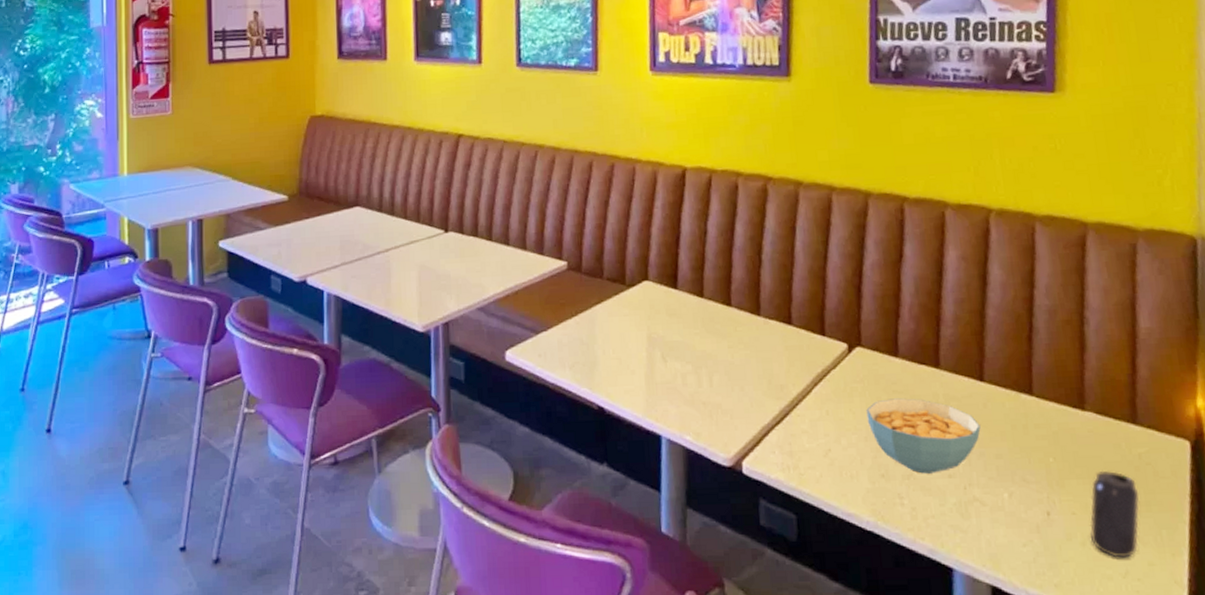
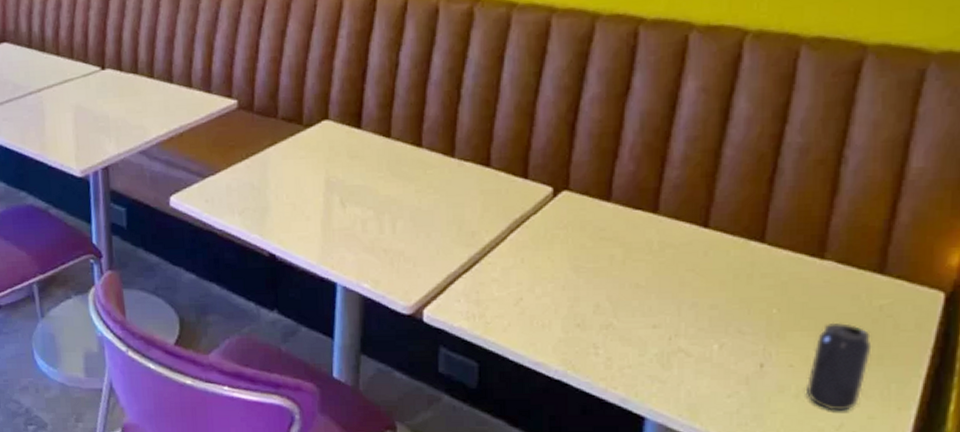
cereal bowl: present [866,398,981,474] -> none [567,245,697,324]

